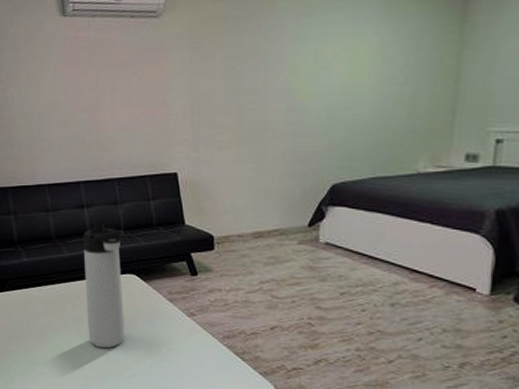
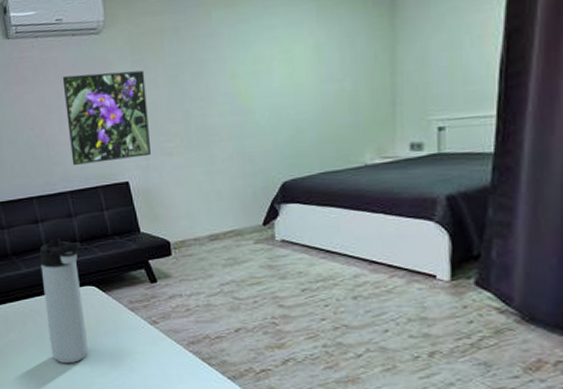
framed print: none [117,58,202,152] -> present [62,70,151,165]

